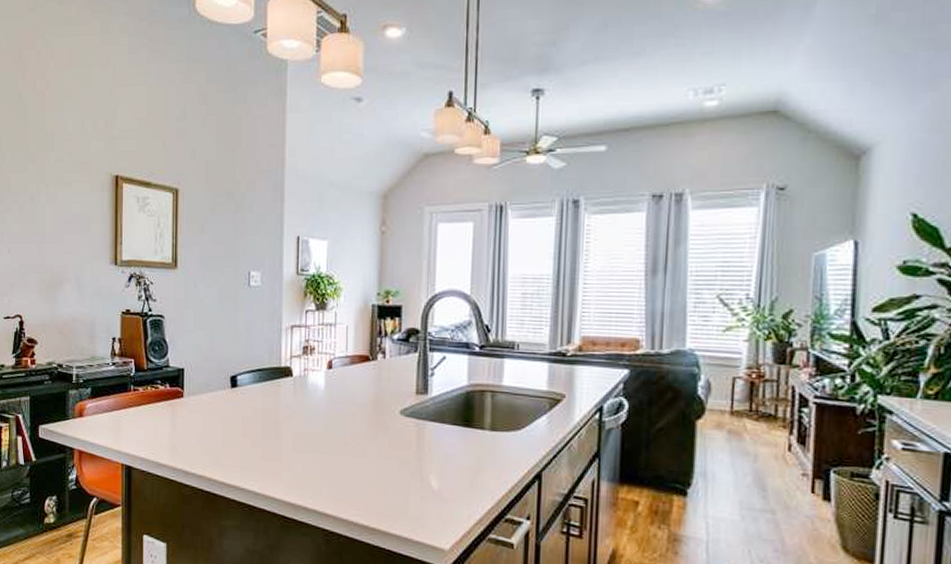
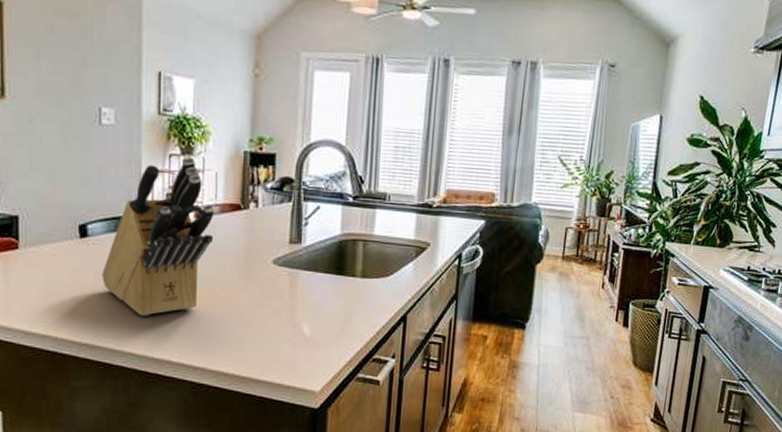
knife block: none [248,312,345,462] -> present [102,157,214,316]

